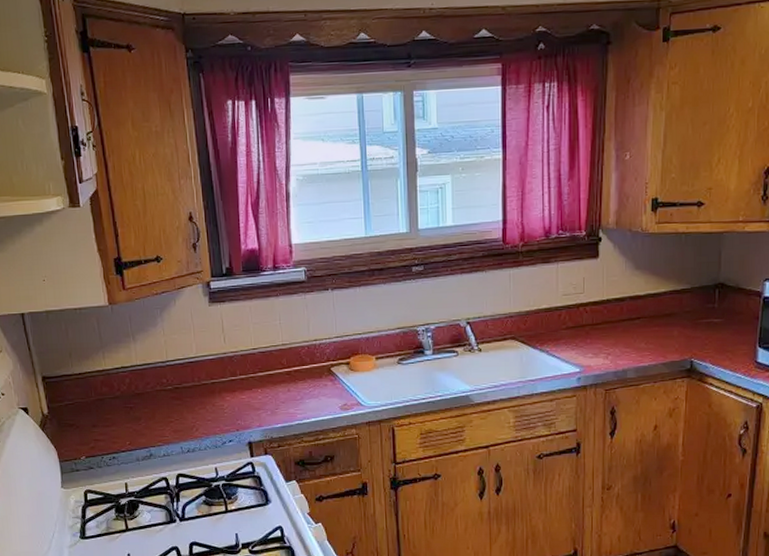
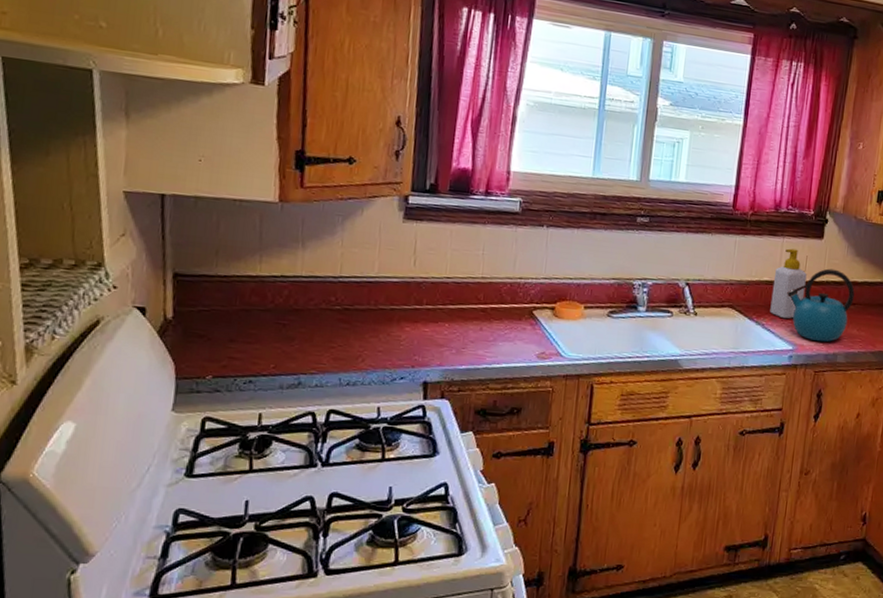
soap bottle: none [552,272,586,343] -> present [770,248,807,319]
kettle: none [568,286,638,361] -> present [787,268,855,342]

